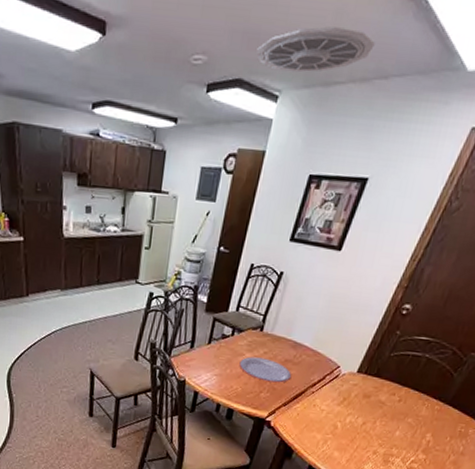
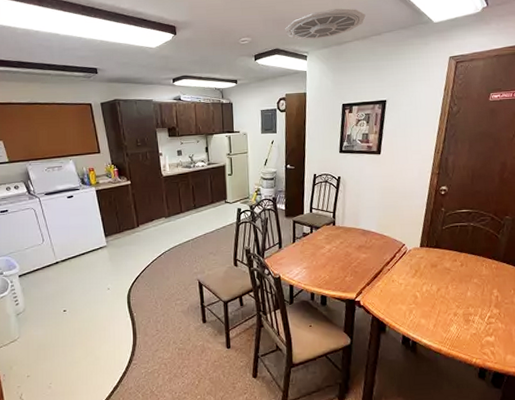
plate: present [239,356,292,383] -> none [322,247,368,267]

